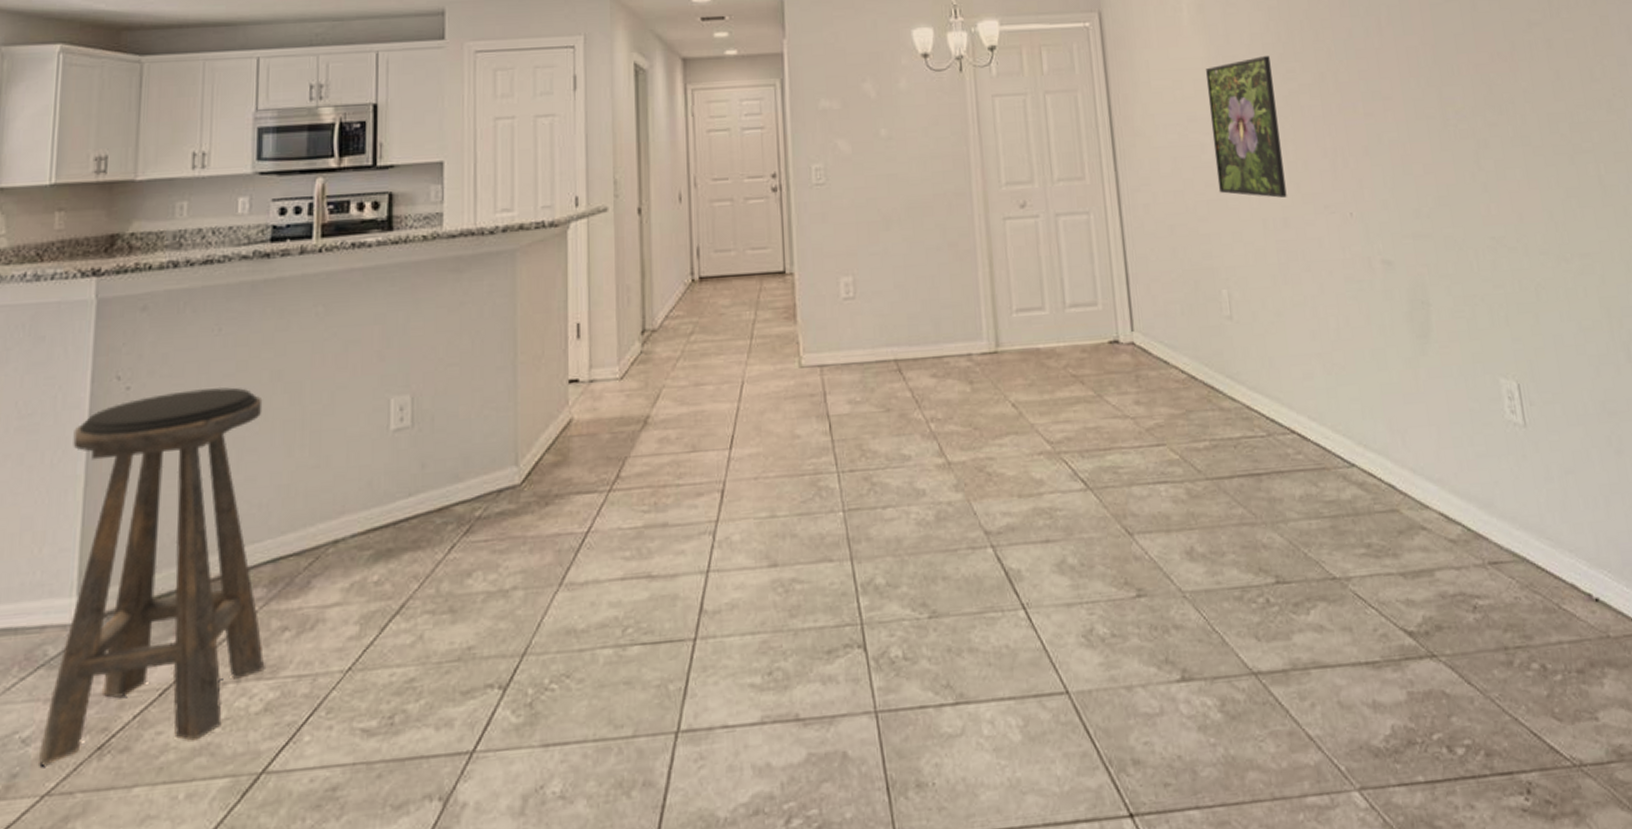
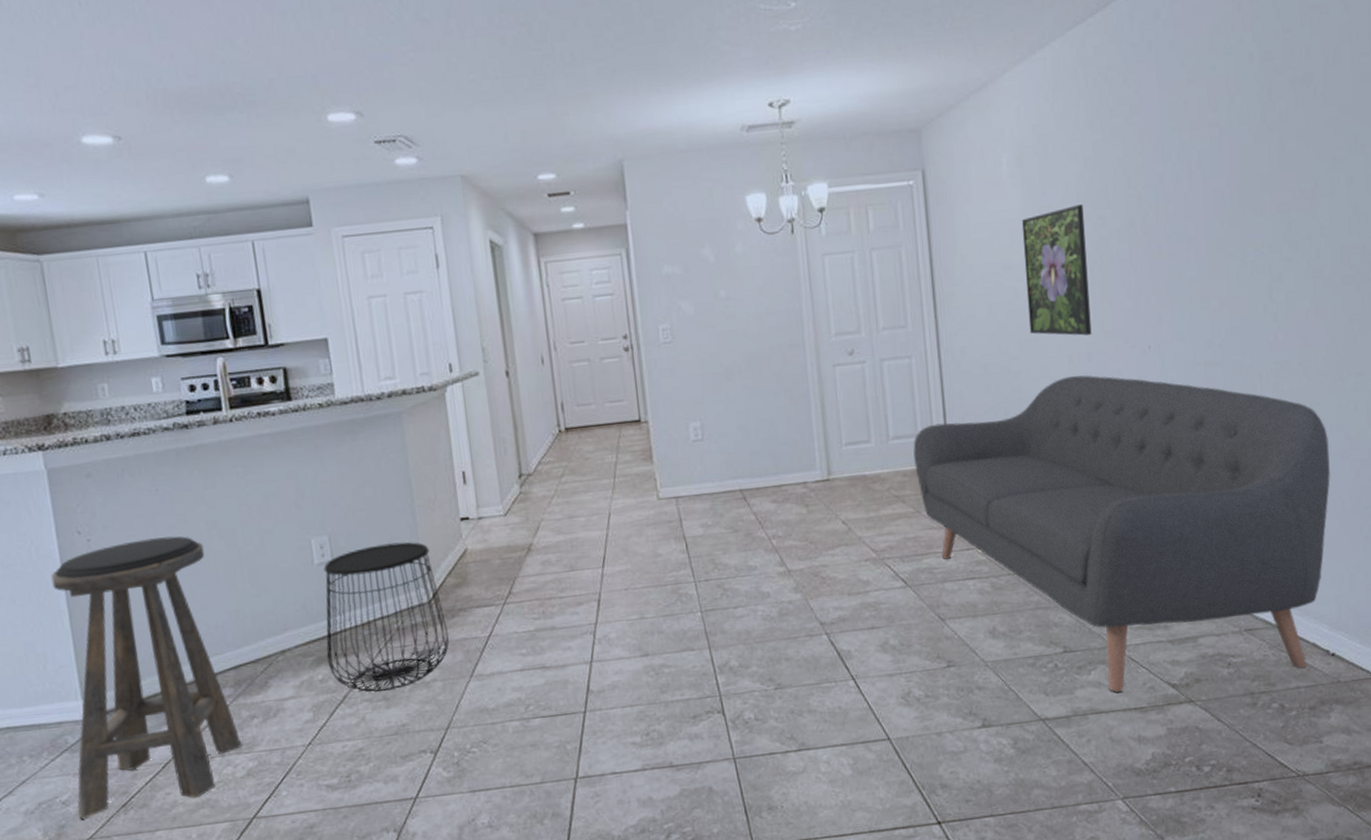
side table: none [387,406,538,601] -> present [323,541,449,692]
sofa: none [1093,242,1572,641] -> present [913,375,1330,693]

